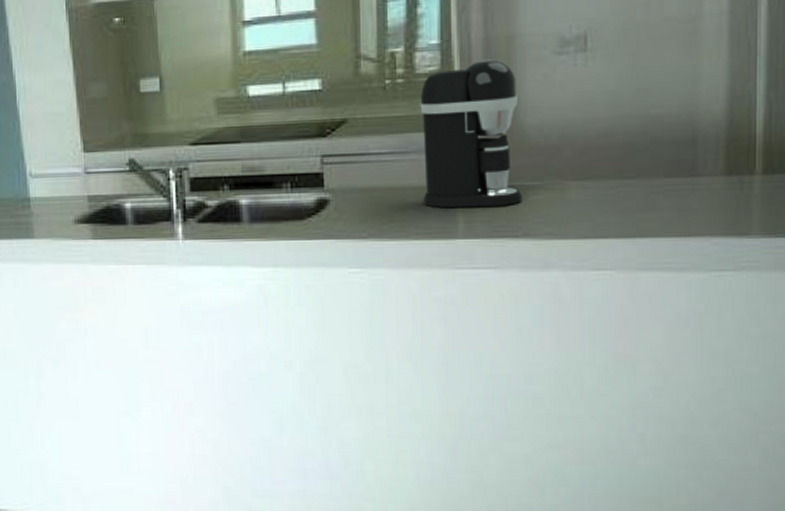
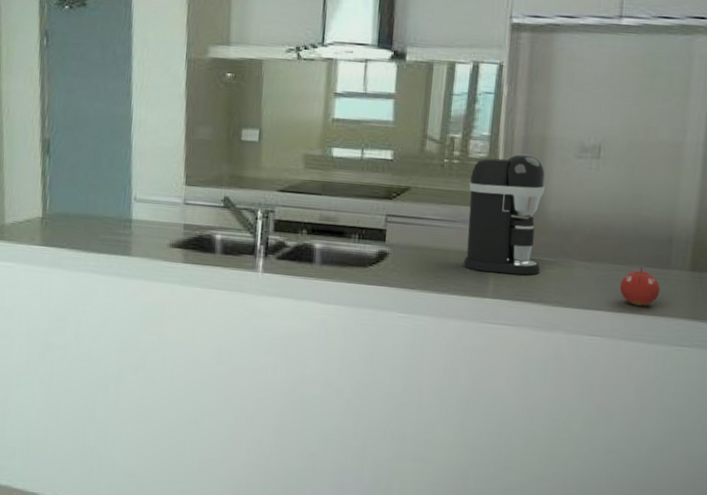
fruit: none [630,178,686,227] -> present [619,267,660,306]

